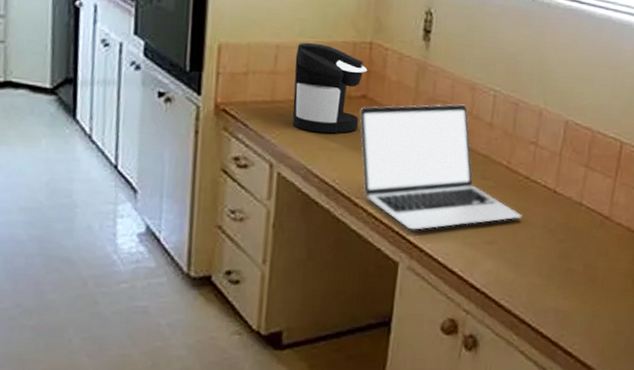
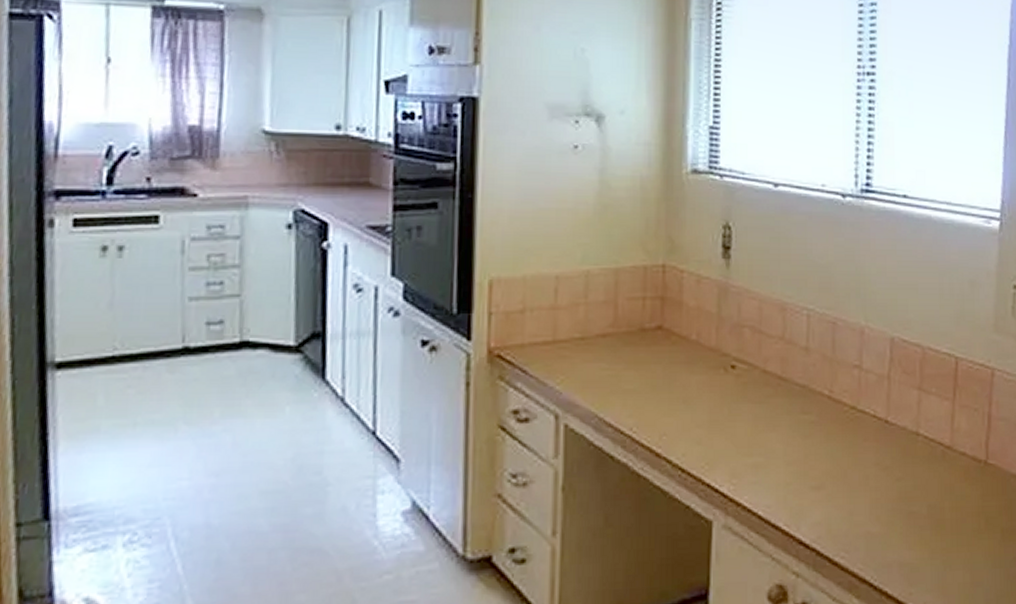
coffee maker: present [292,42,368,134] -> none [578,270,662,374]
laptop: present [359,104,522,230] -> none [656,328,851,481]

